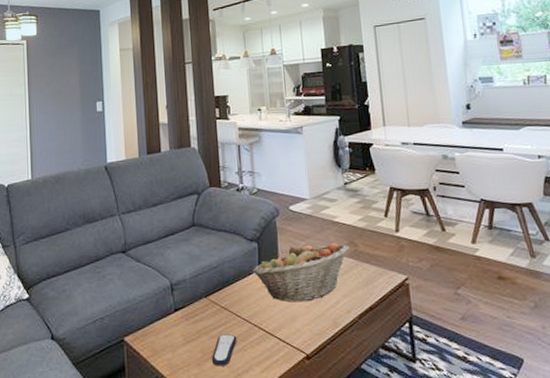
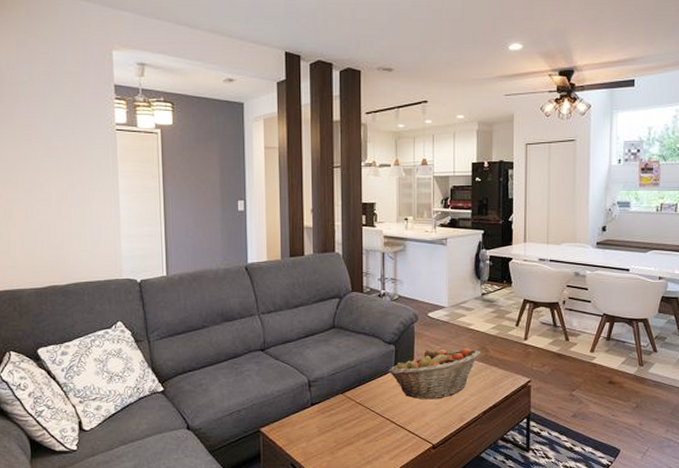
remote control: present [211,334,237,366] -> none [344,426,370,454]

